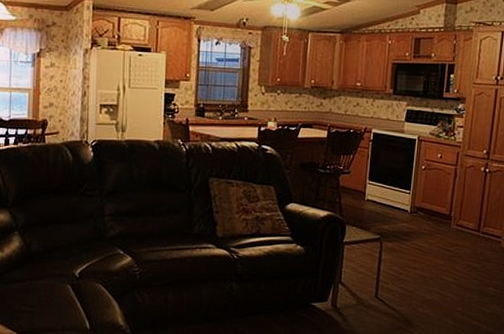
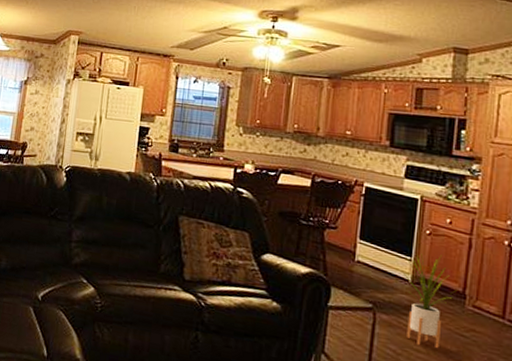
house plant: none [403,186,445,264] -> present [402,254,457,349]

